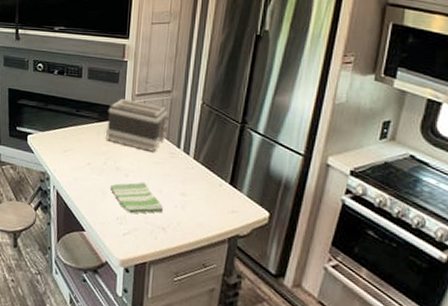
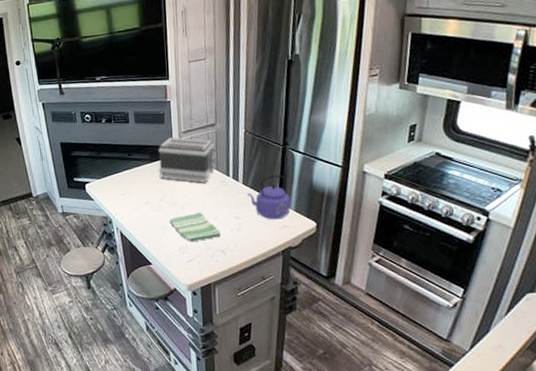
kettle: none [197,154,243,203] -> present [247,175,290,220]

